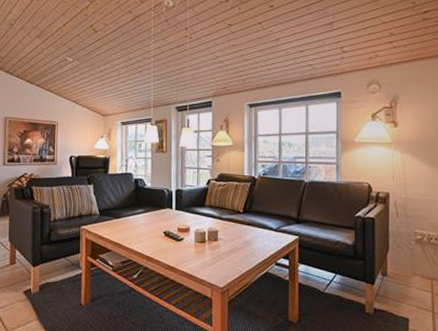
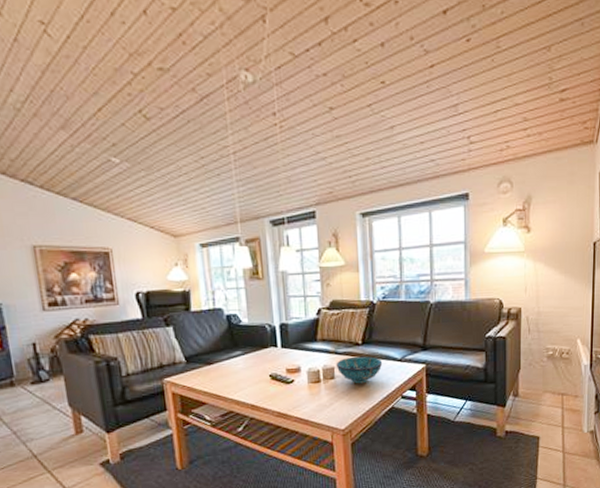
decorative bowl: none [219,223,260,248] -> present [335,356,383,384]

